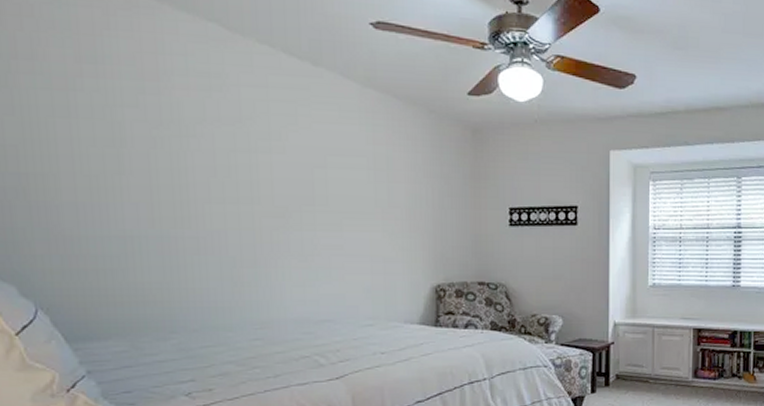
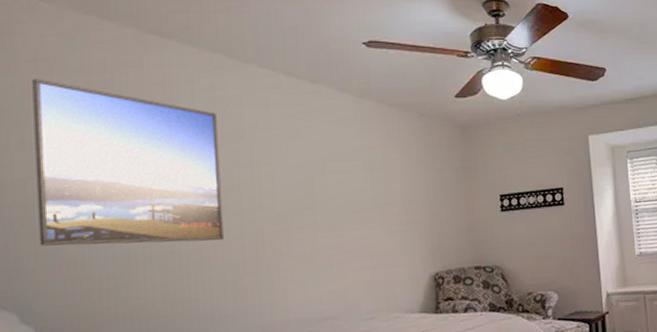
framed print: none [18,35,222,230] -> present [32,78,225,246]

